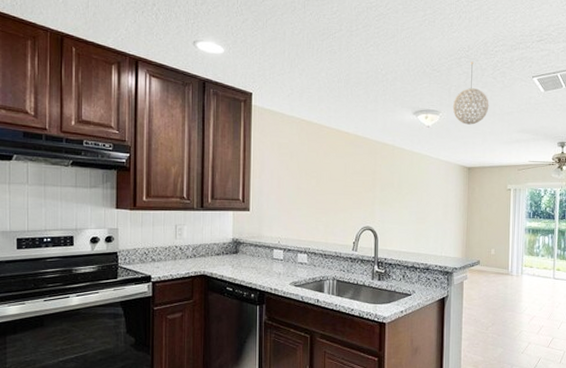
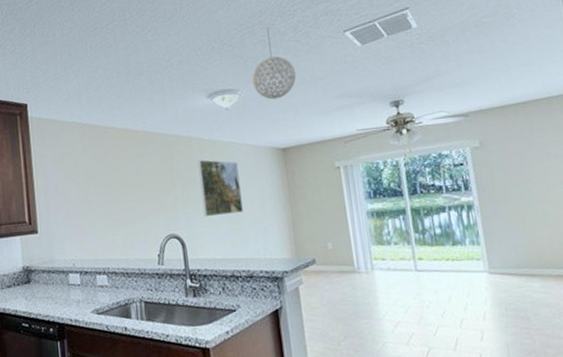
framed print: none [396,167,430,216] -> present [197,160,243,216]

